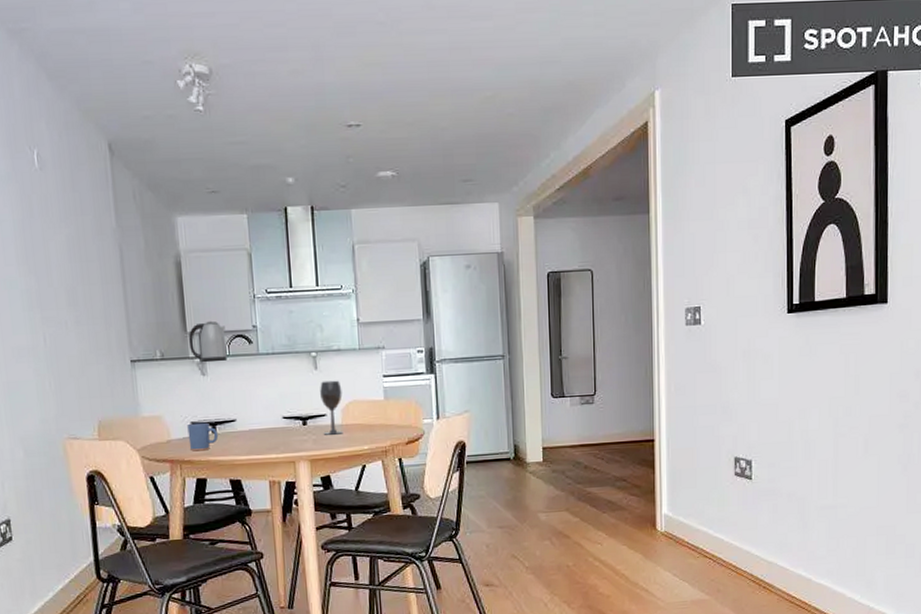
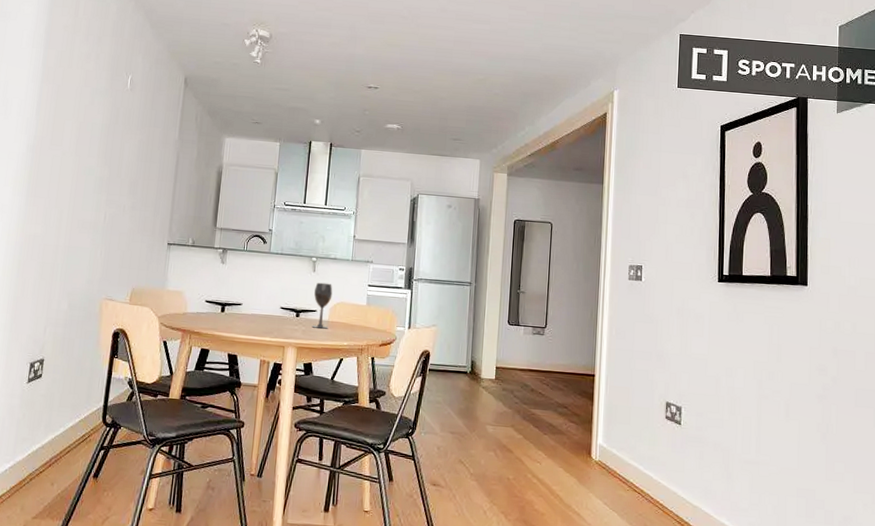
mug: present [187,422,219,452] -> none [200,301,226,326]
kettle: present [189,320,228,363] -> none [216,220,247,255]

